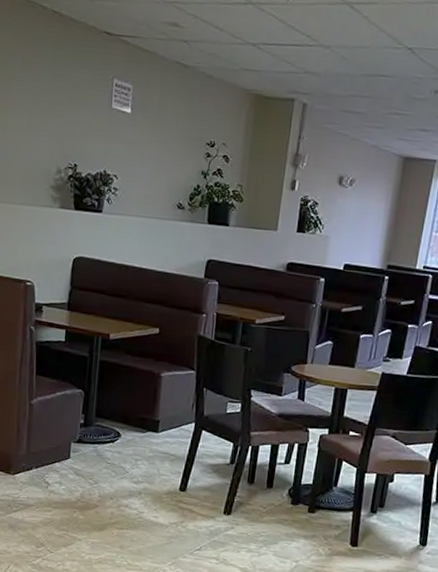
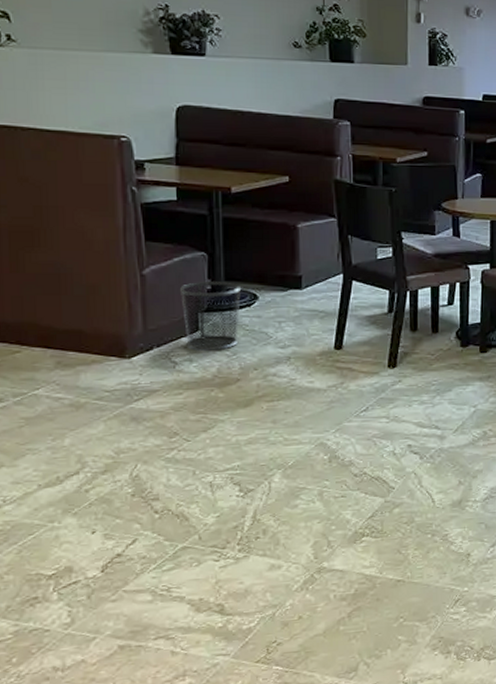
waste bin: none [59,415,109,478] -> present [180,282,242,351]

